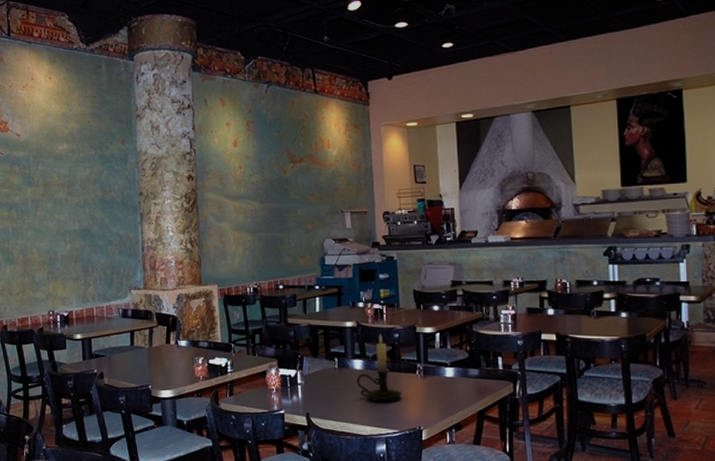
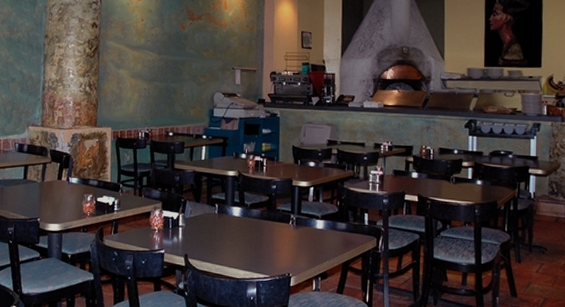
candle holder: present [357,334,401,403] -> none [234,185,275,249]

